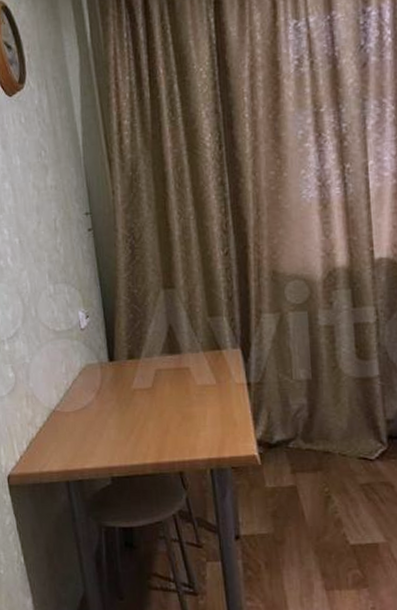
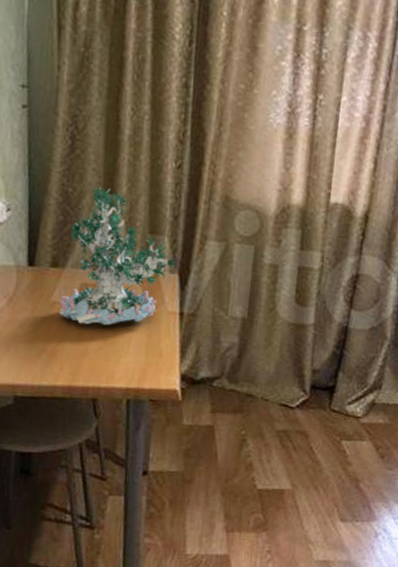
plant: none [138,283,238,406] -> present [59,186,178,325]

